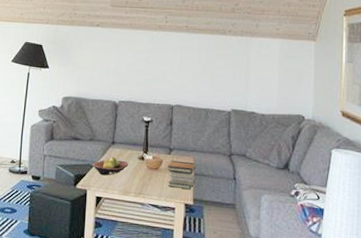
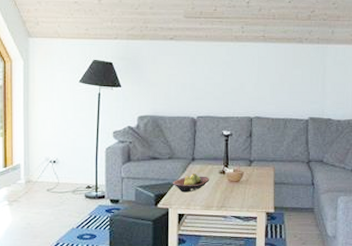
book stack: present [168,160,196,190] -> none [249,171,276,199]

